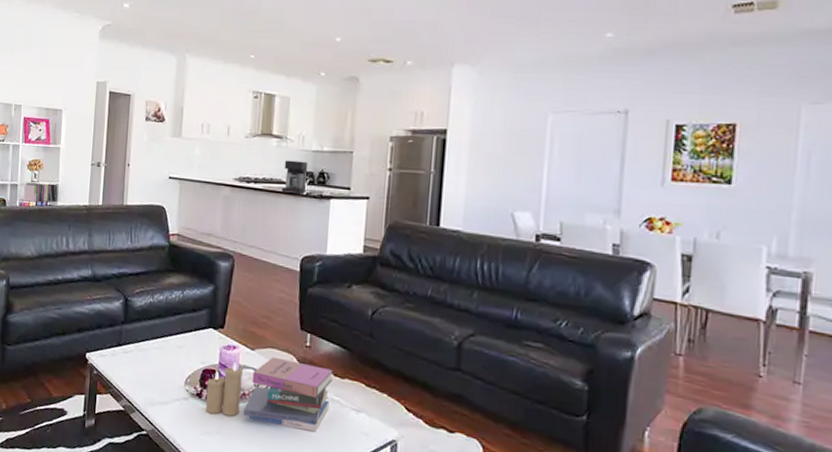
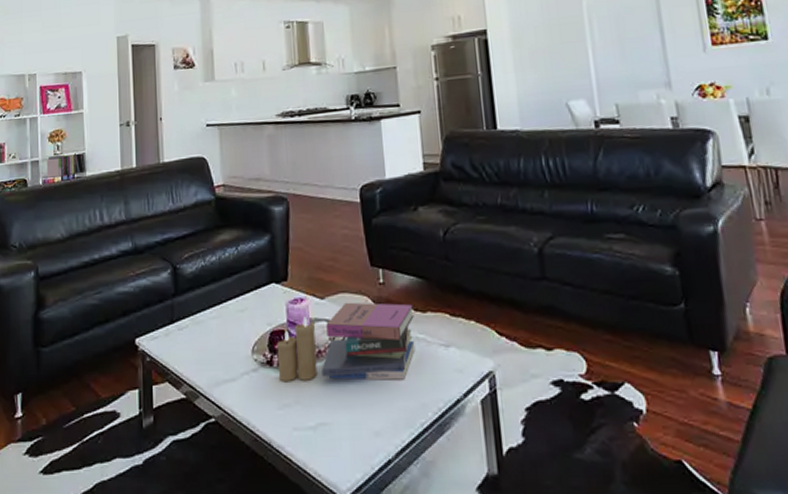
coffee maker: present [281,160,309,195] -> none [327,84,355,122]

